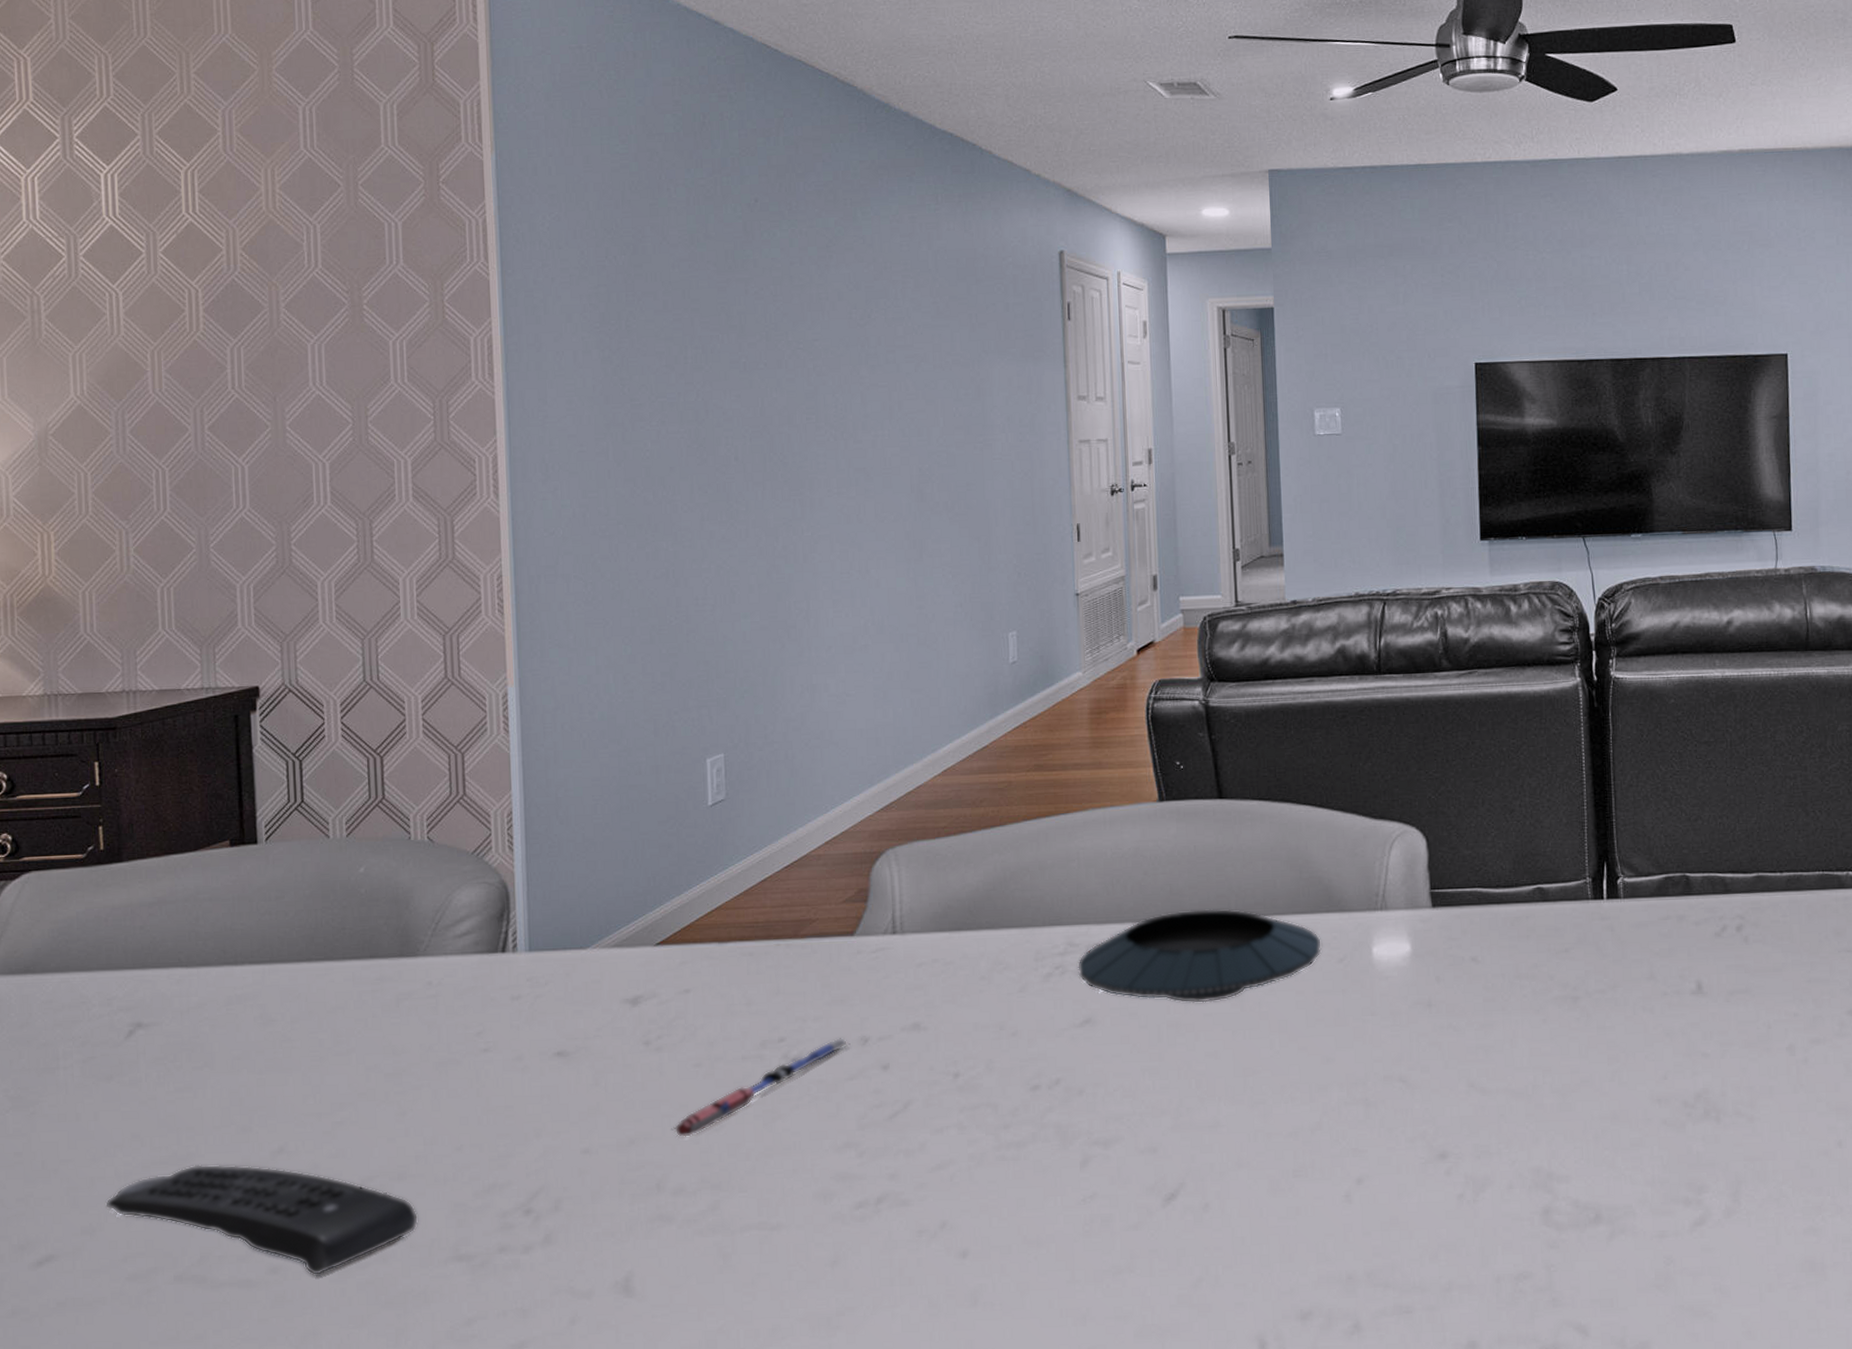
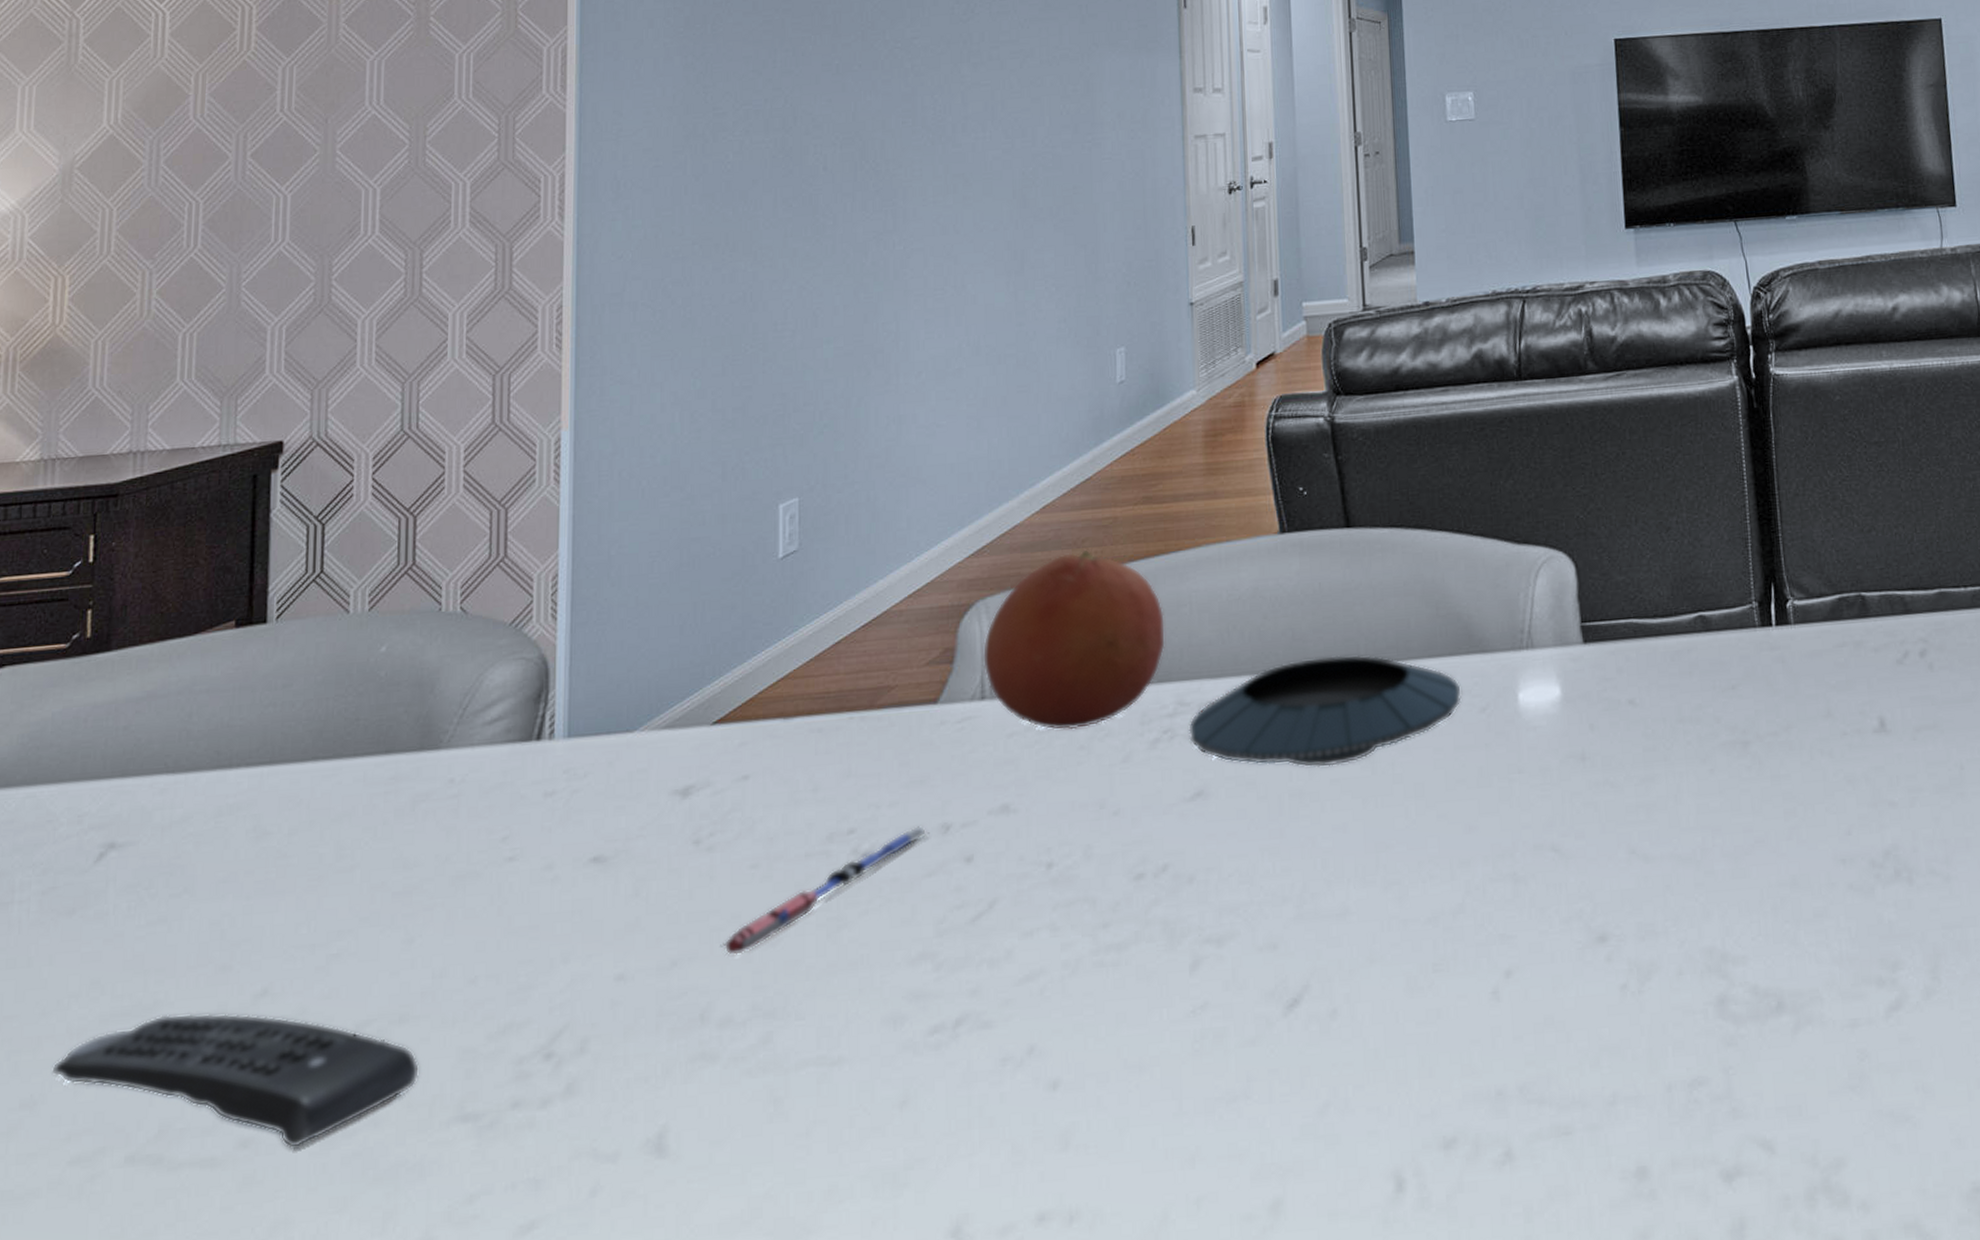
fruit: none [893,808,1057,963] -> present [982,549,1166,731]

